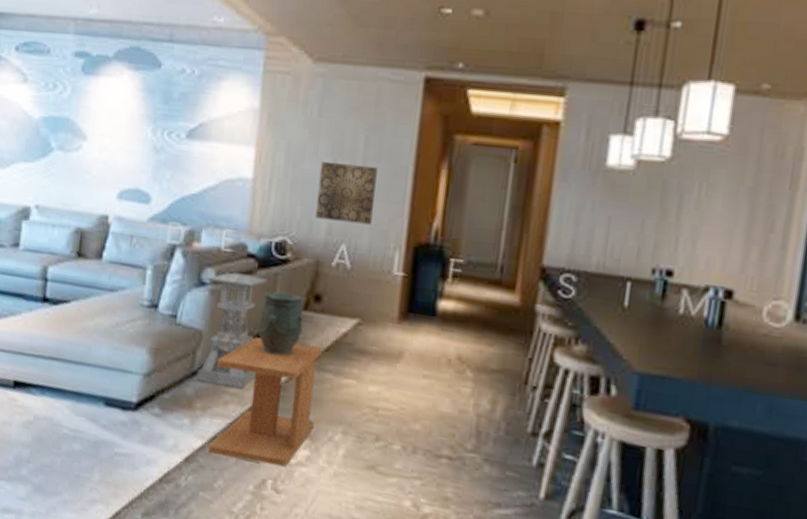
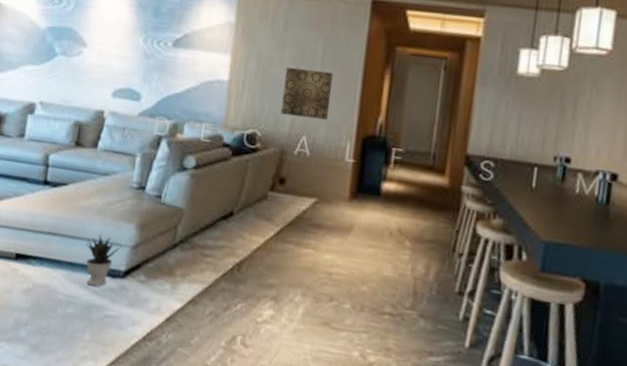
potted plant: none [92,359,134,420] -> present [86,234,123,287]
lantern: present [196,272,268,389] -> none [177,159,241,259]
side table: present [208,337,322,467] -> none [186,214,285,325]
vase: present [257,291,303,356] -> none [231,175,270,230]

